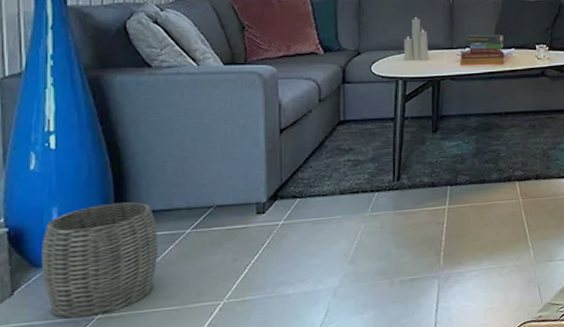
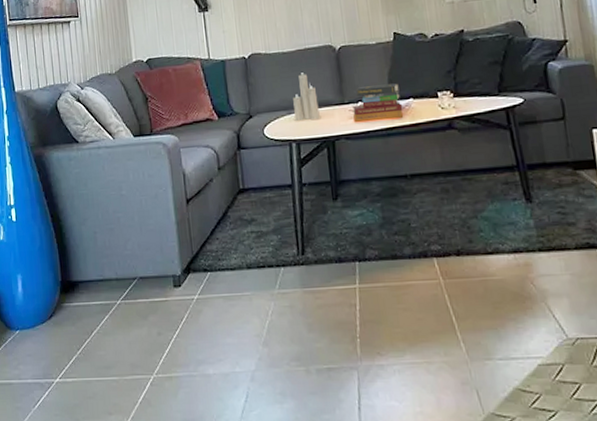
woven basket: present [42,202,158,319] -> none [12,272,97,380]

